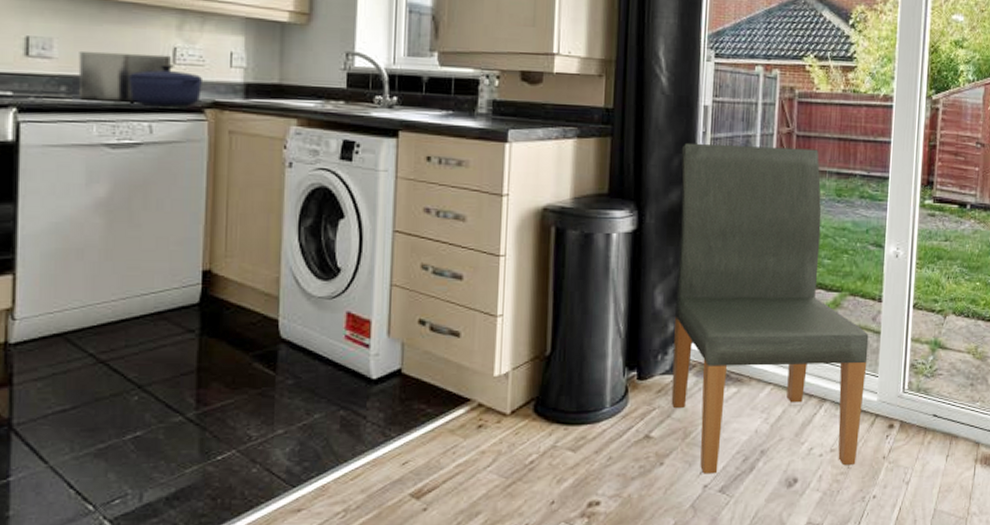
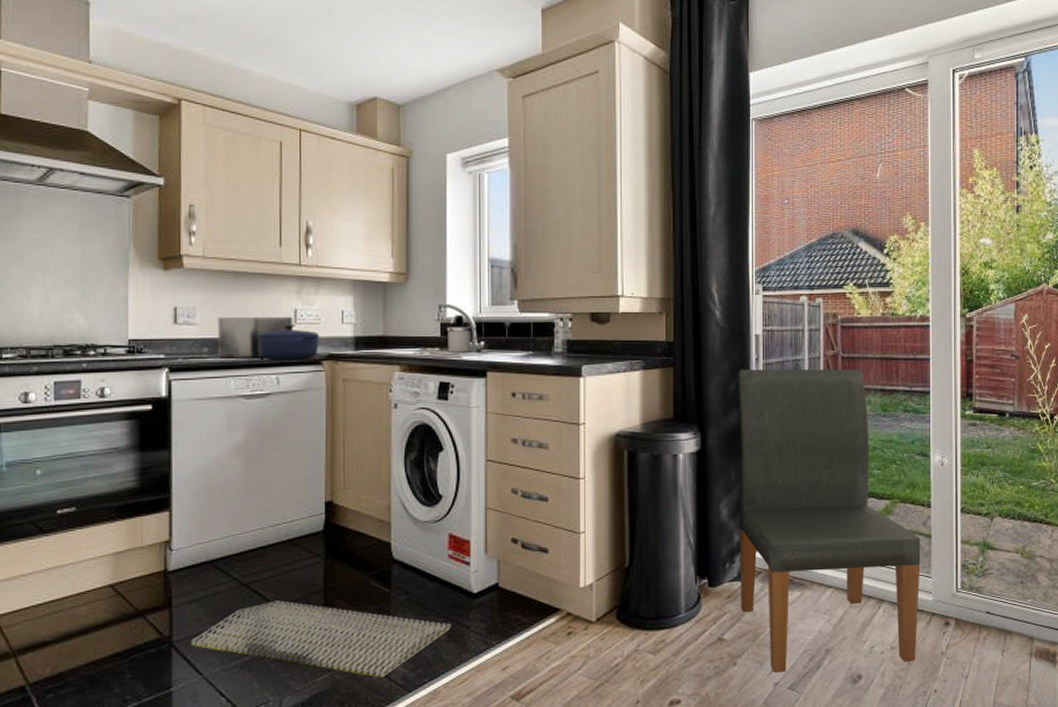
bath mat: none [35,381,345,472] -> present [191,600,451,679]
soap dispenser: none [353,64,383,108] -> present [446,314,472,353]

